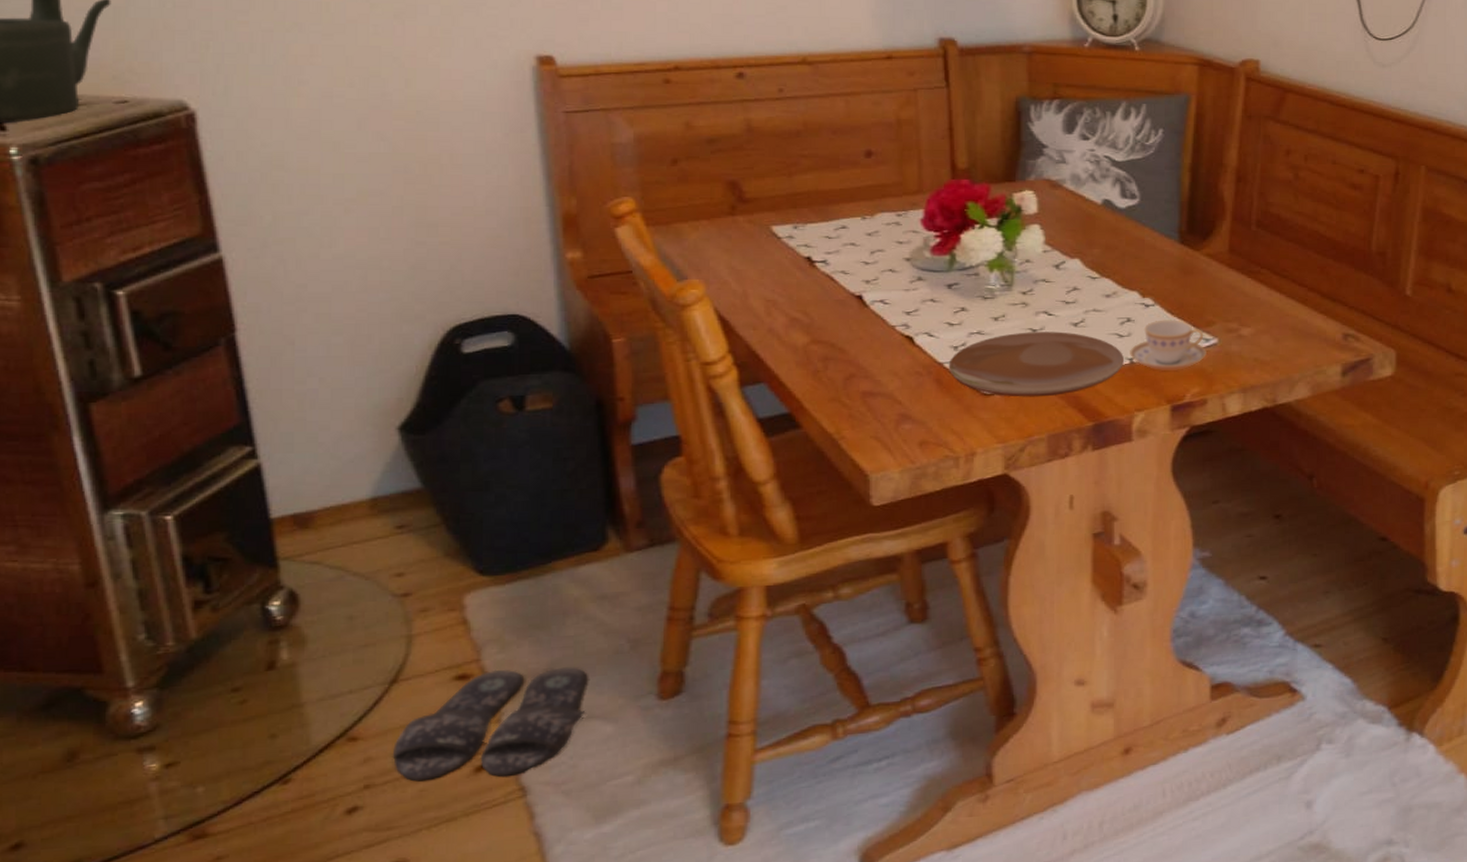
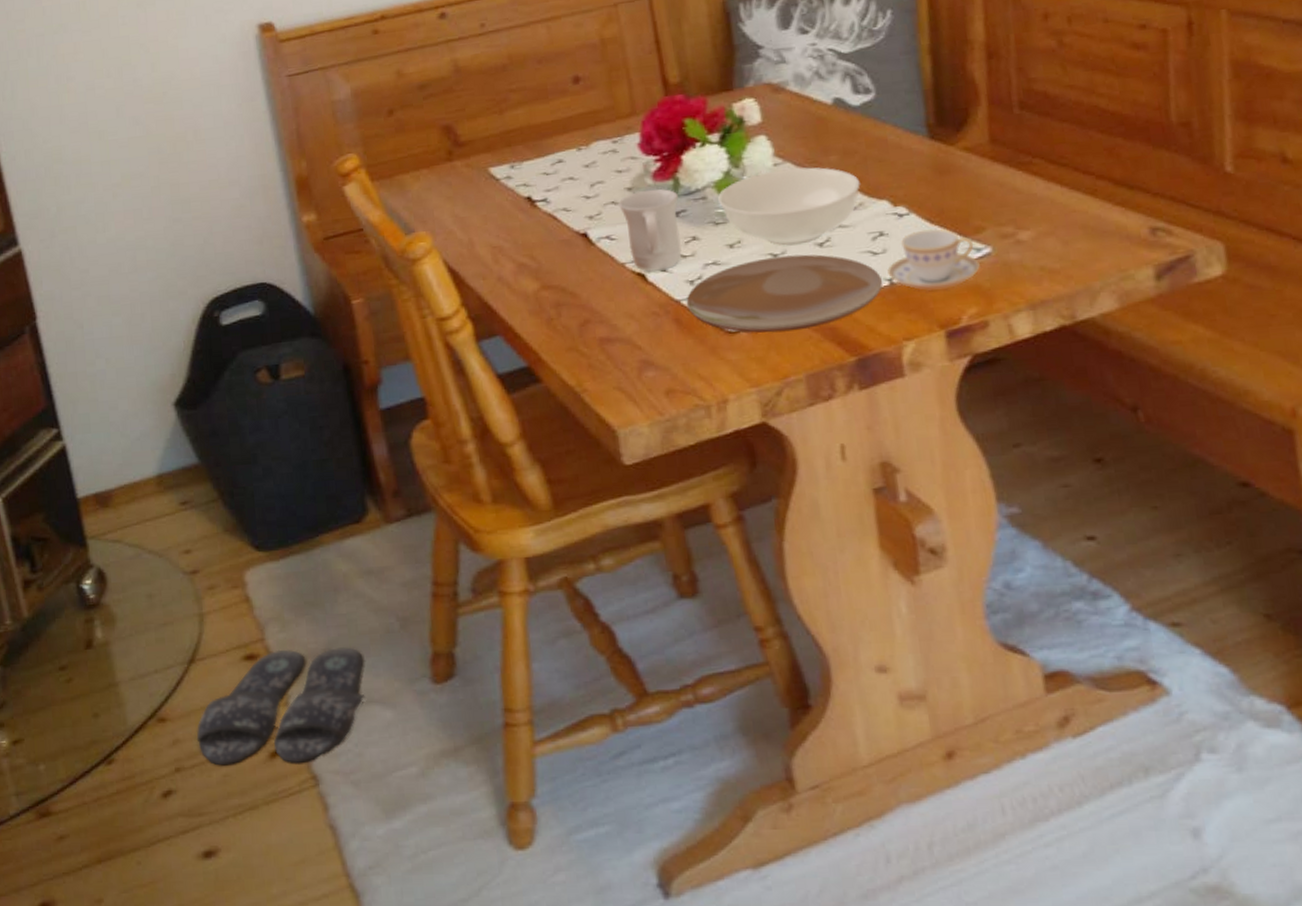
mug: none [896,262,953,337] -> present [618,188,682,273]
bowl: none [990,257,1116,323] -> present [718,167,860,246]

